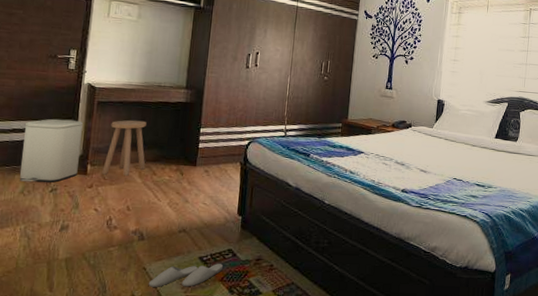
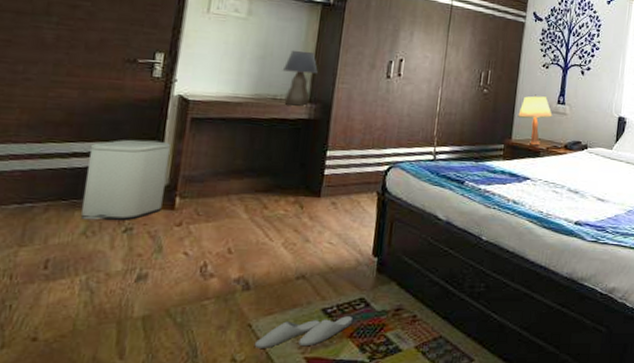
stool: present [102,119,147,177] -> none [195,140,256,211]
table lamp: none [165,45,192,92] -> present [282,49,318,106]
table lamp: none [353,81,382,125] -> present [518,94,552,147]

